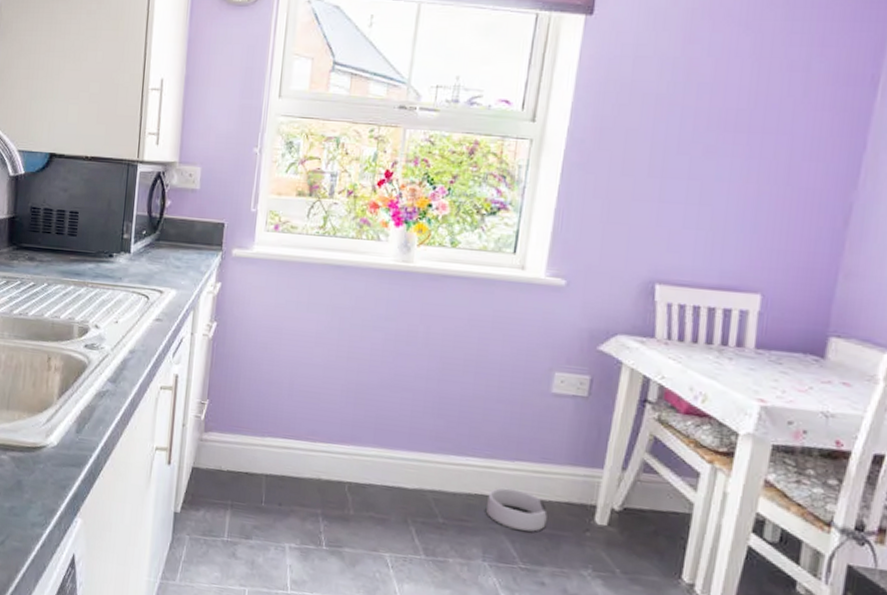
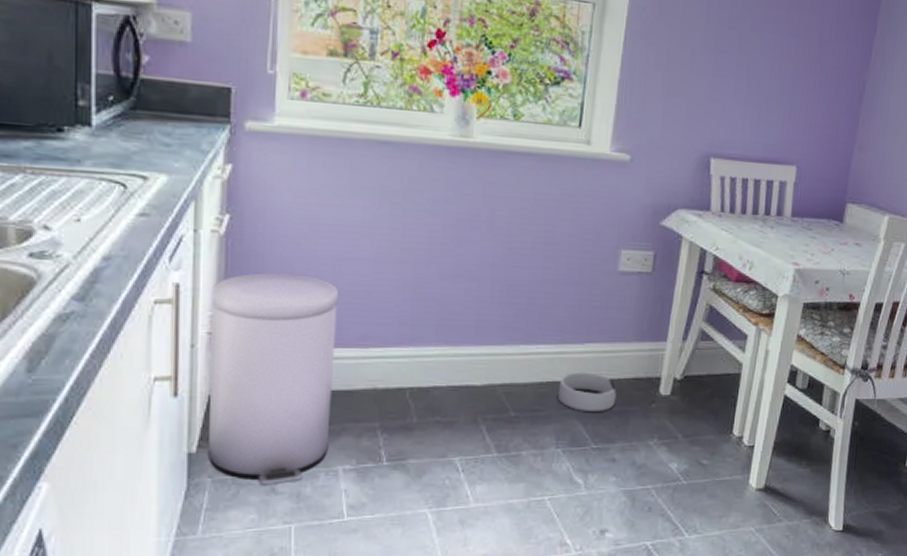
pedal bin: none [187,370,295,551] -> present [207,273,339,486]

